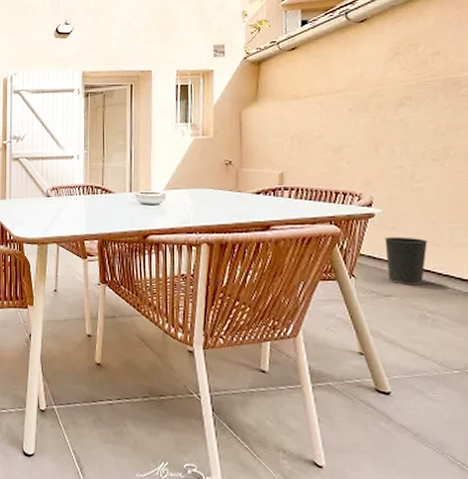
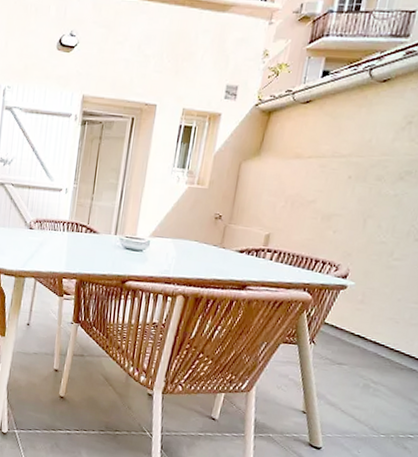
wastebasket: present [384,237,429,285] -> none [344,309,390,357]

